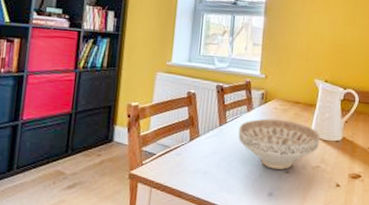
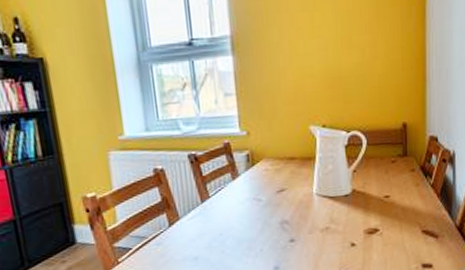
decorative bowl: present [238,118,320,170] -> none [225,181,326,240]

